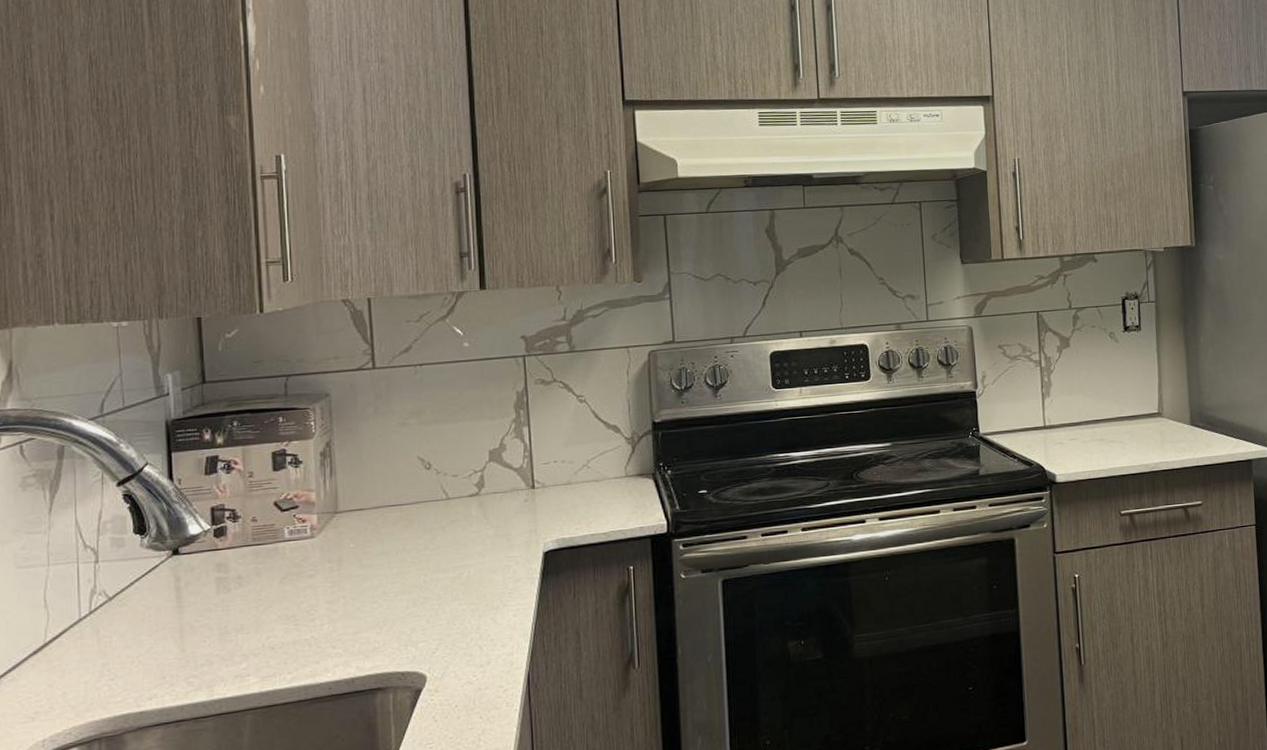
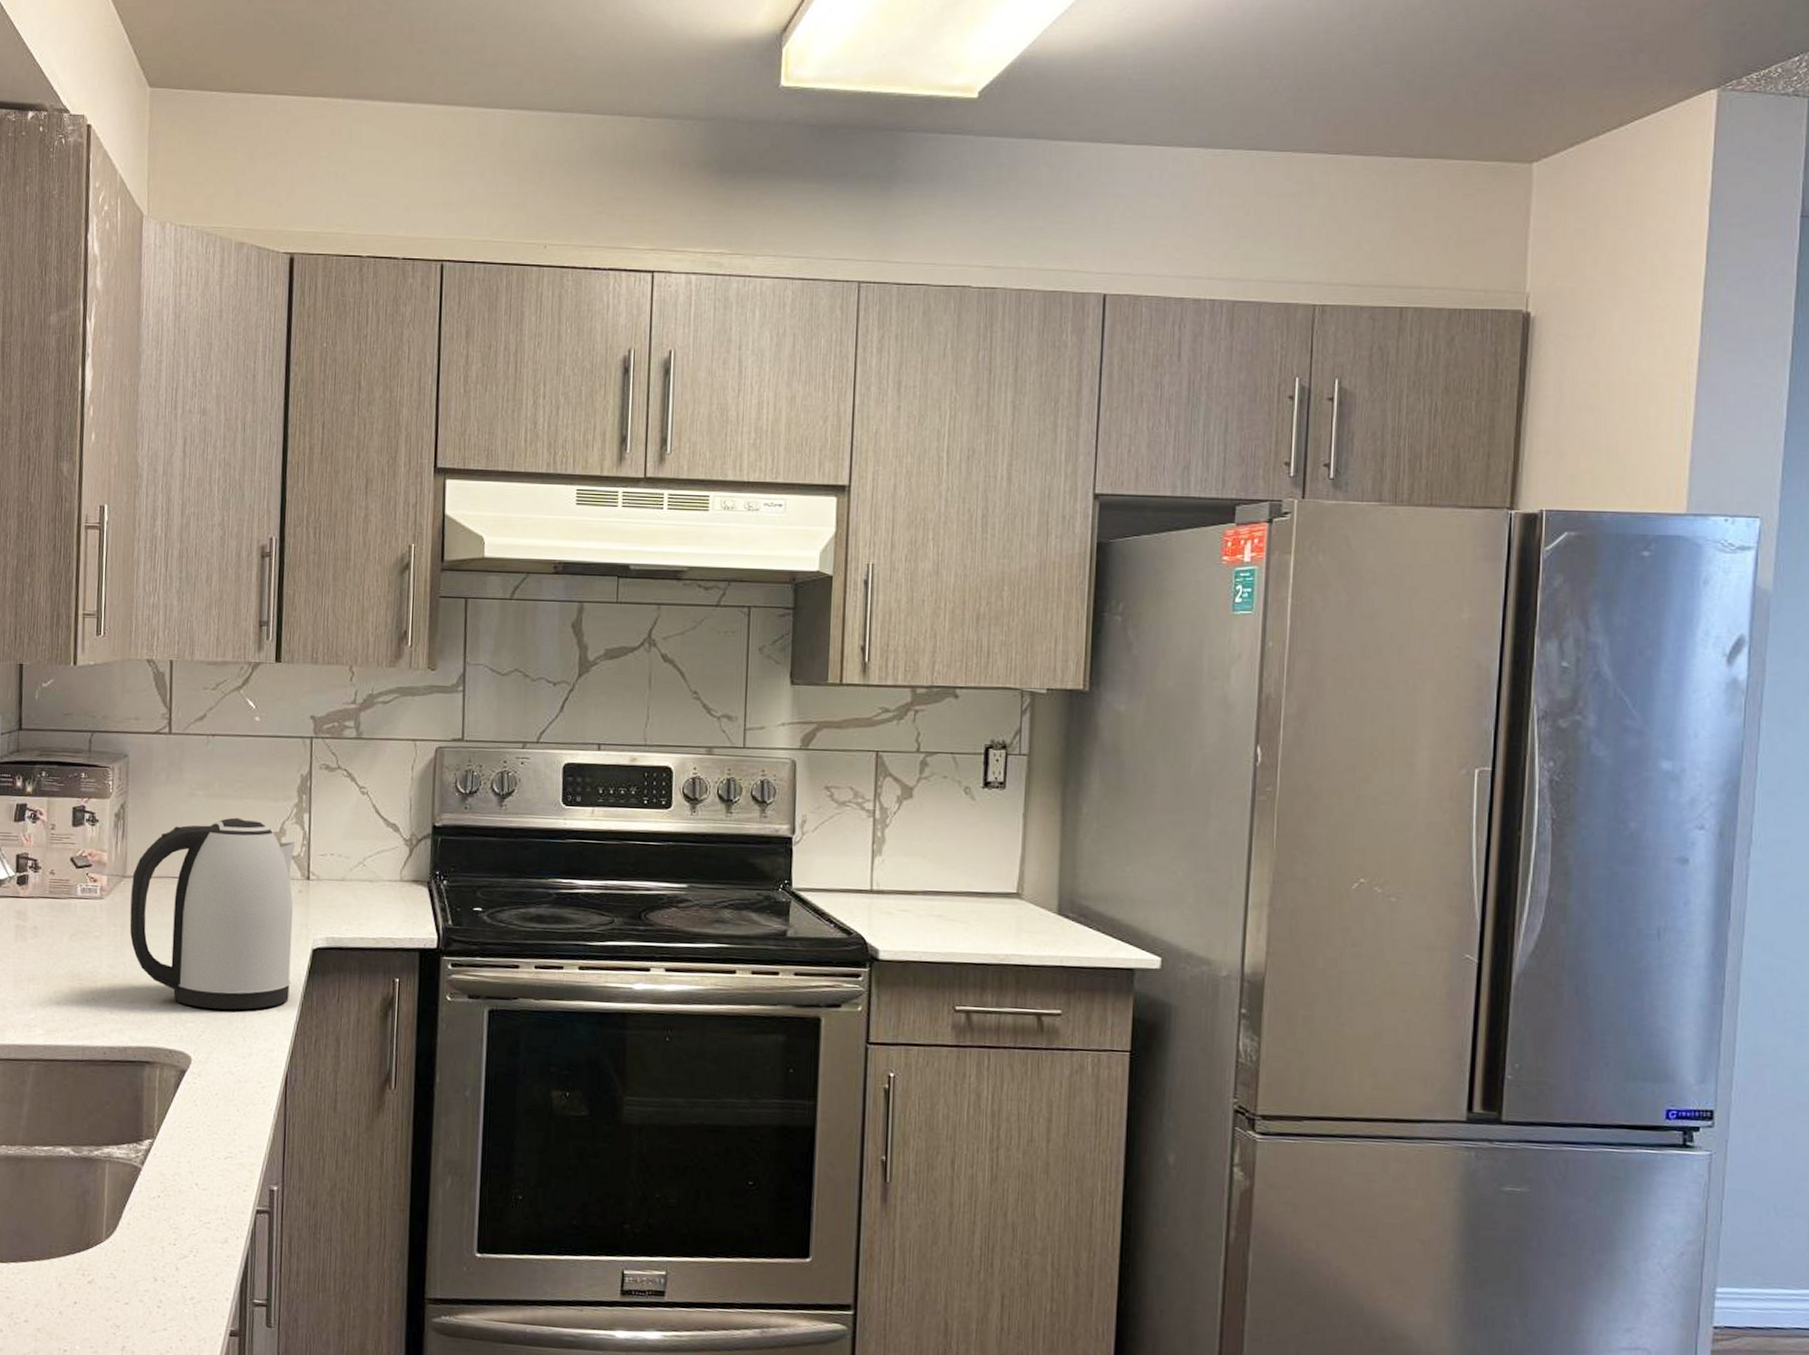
kettle: none [345,440,525,627] -> present [129,817,296,1010]

